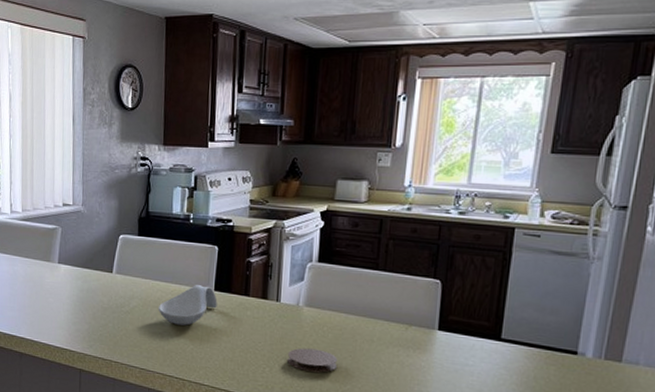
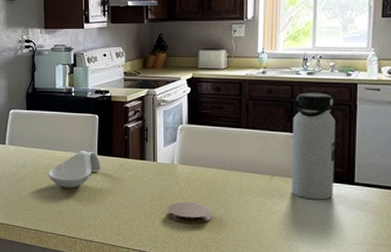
water bottle: none [428,234,486,356] -> present [291,93,336,200]

